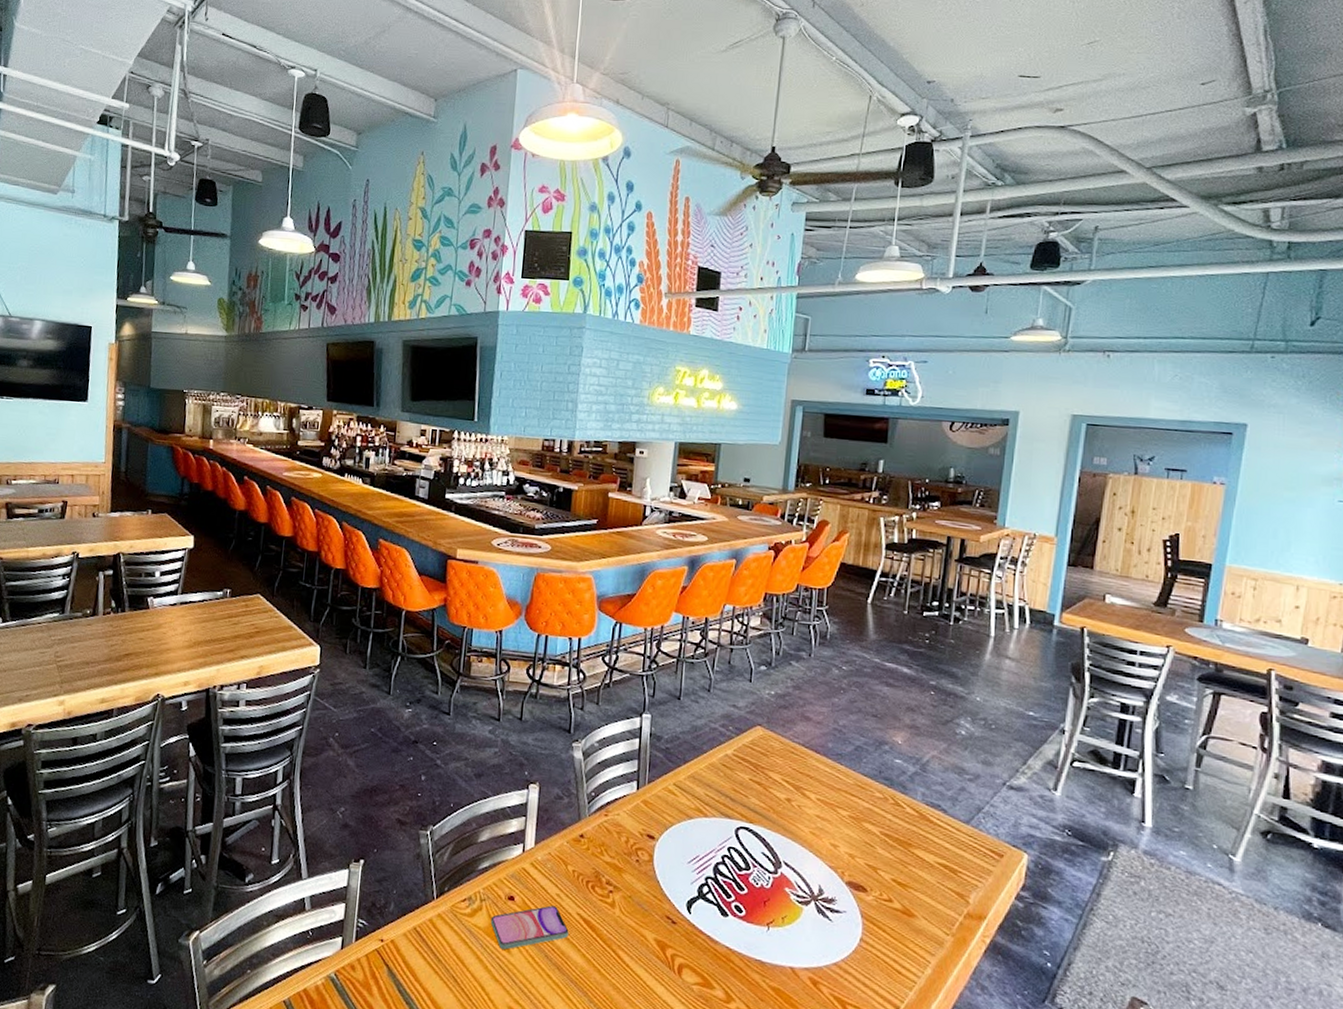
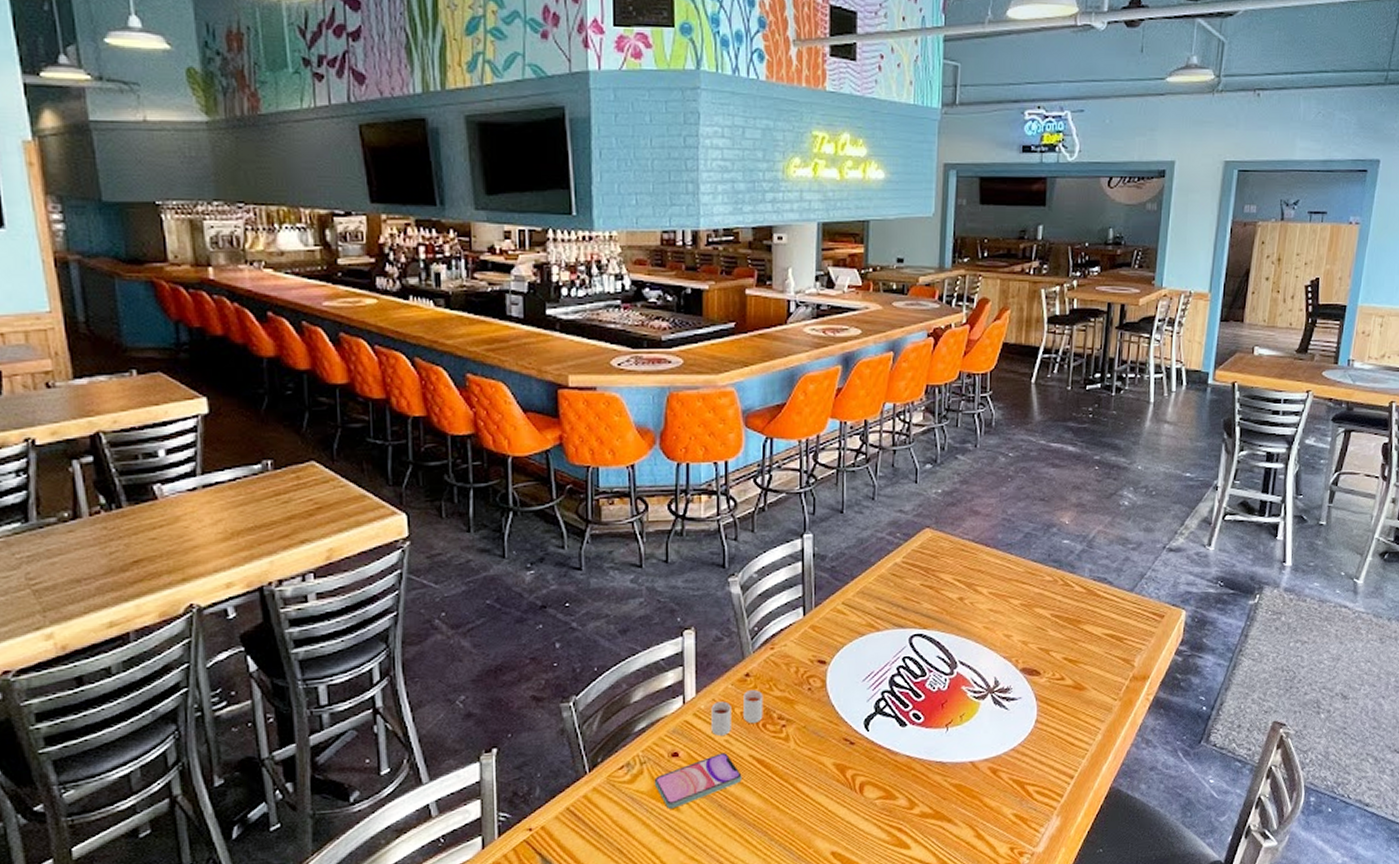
drinking glass: none [545,851,595,890] -> present [711,690,763,736]

